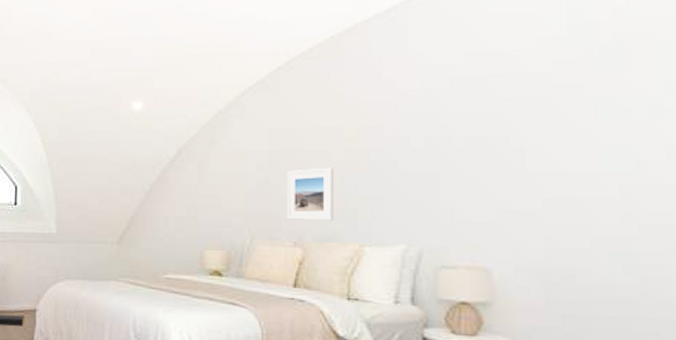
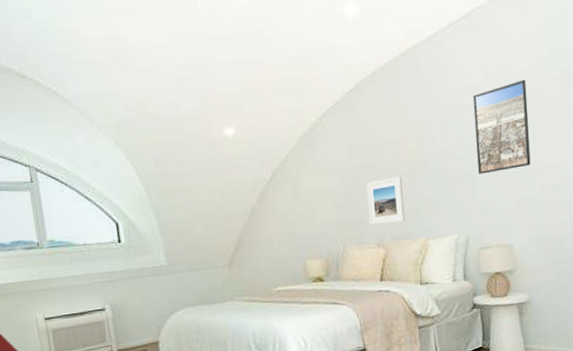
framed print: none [442,60,527,174] -> present [472,79,531,174]

